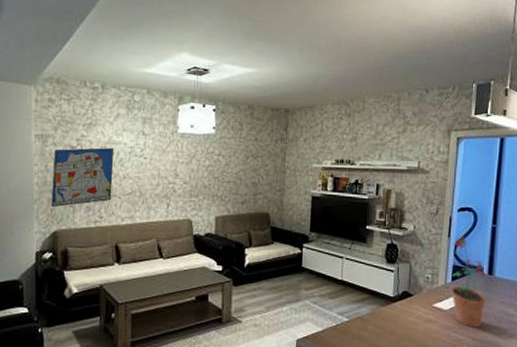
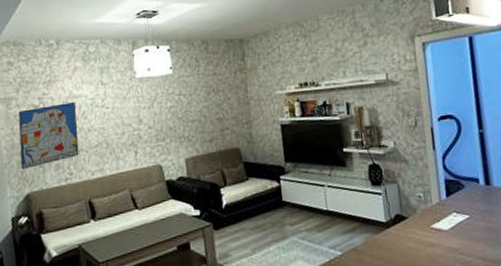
potted plant: present [451,236,486,328] -> none [439,146,489,247]

